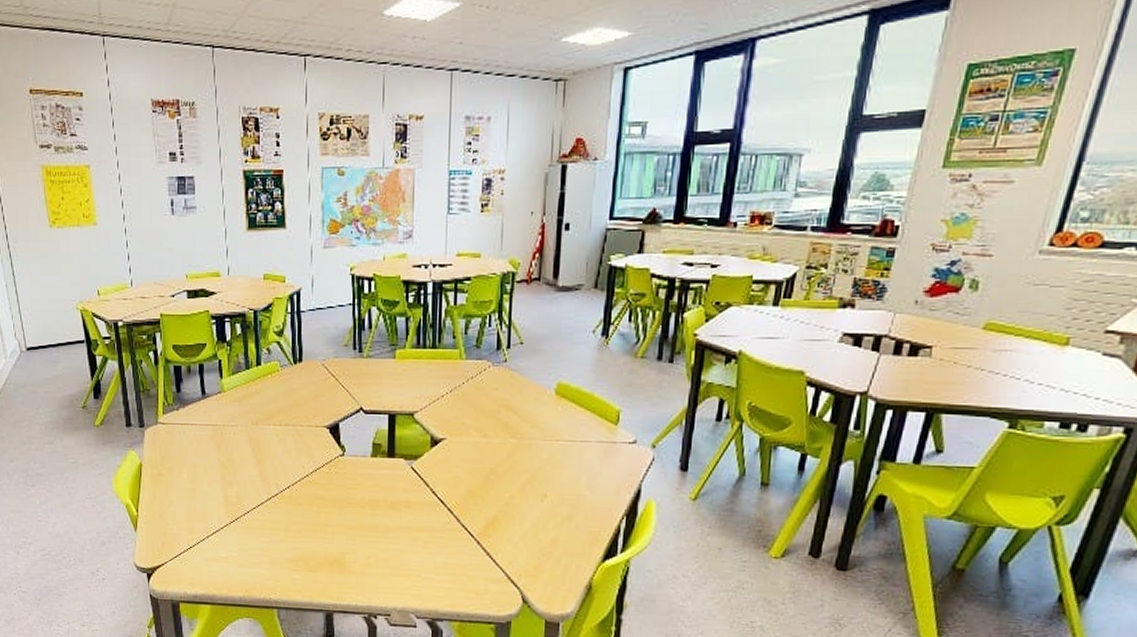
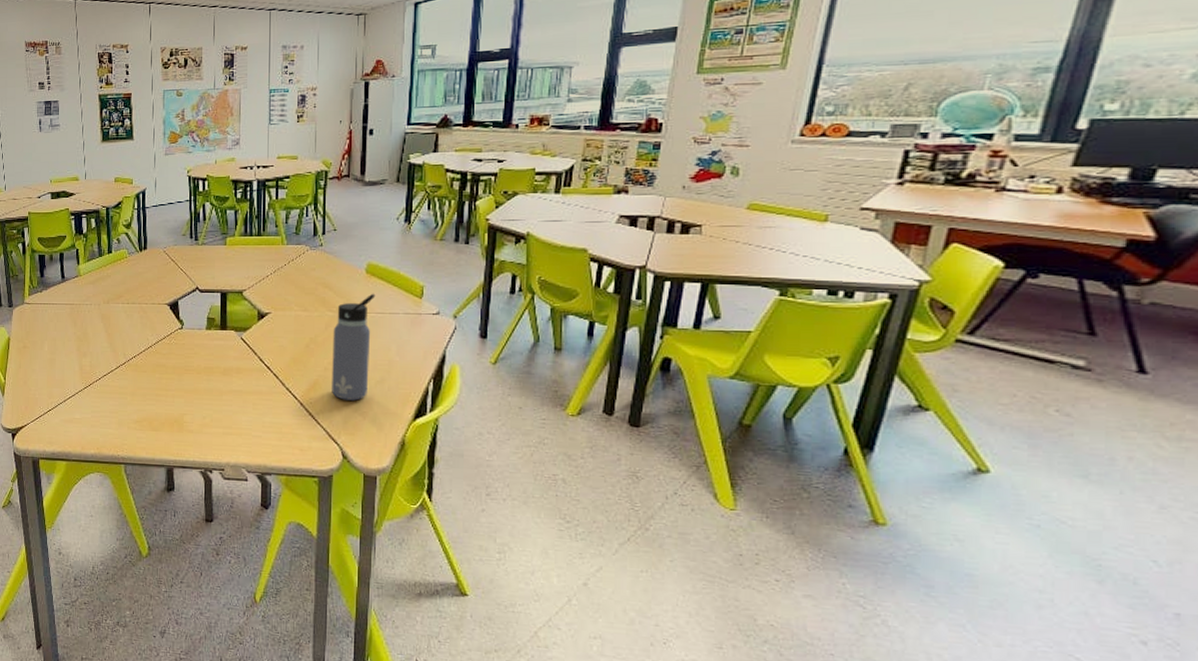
water bottle: none [513,418,566,539] -> present [332,293,376,401]

